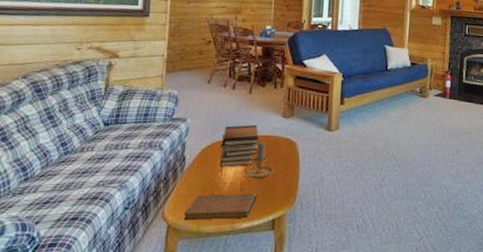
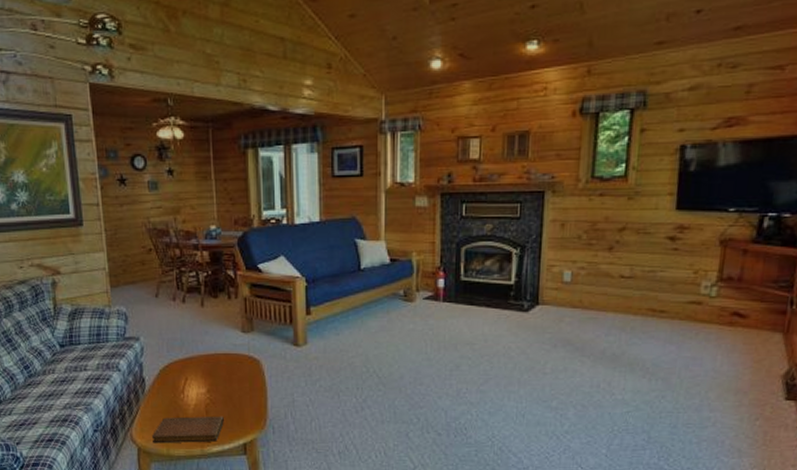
book stack: present [219,125,259,167] -> none [178,342,219,389]
candle: present [244,142,275,179] -> none [208,360,240,401]

